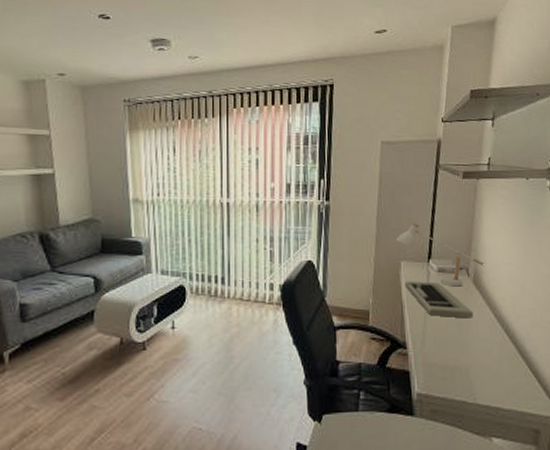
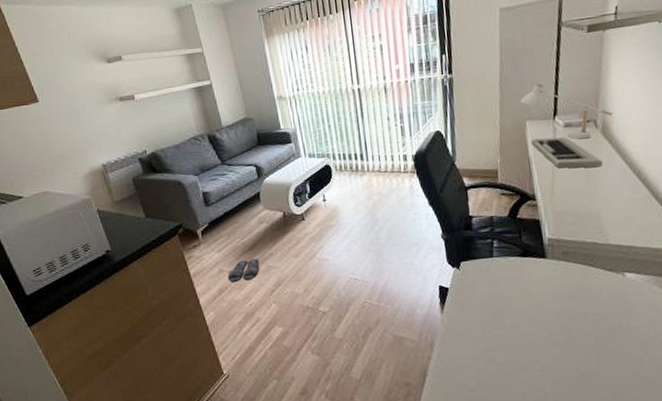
slippers: none [35,395,80,425] -> present [227,259,260,282]

